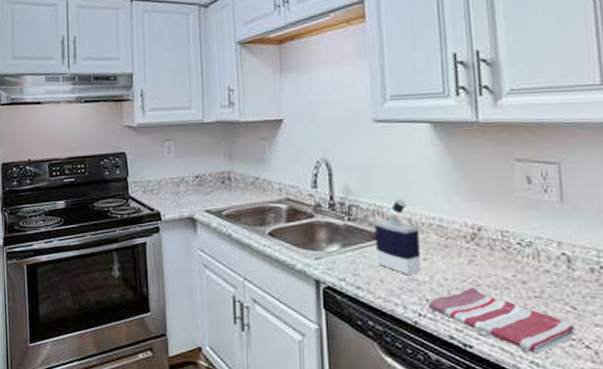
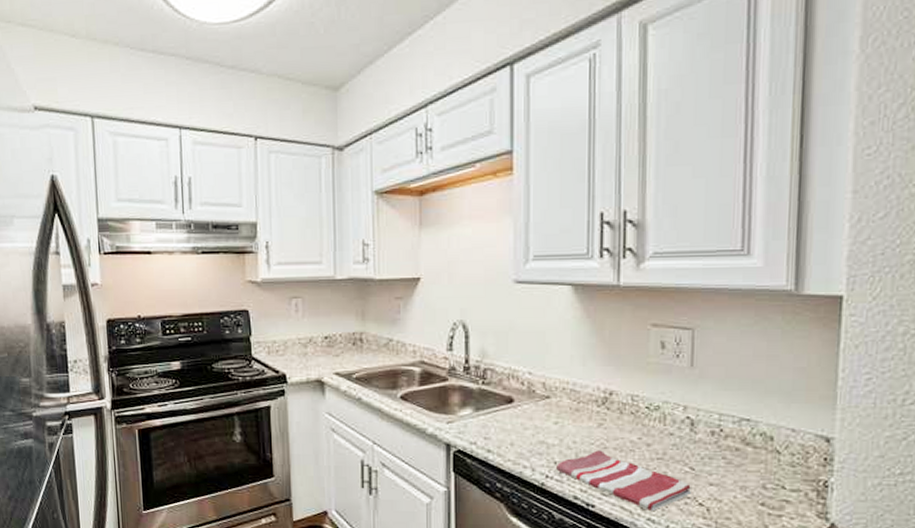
perfume bottle: present [374,198,421,274] -> none [508,362,553,438]

